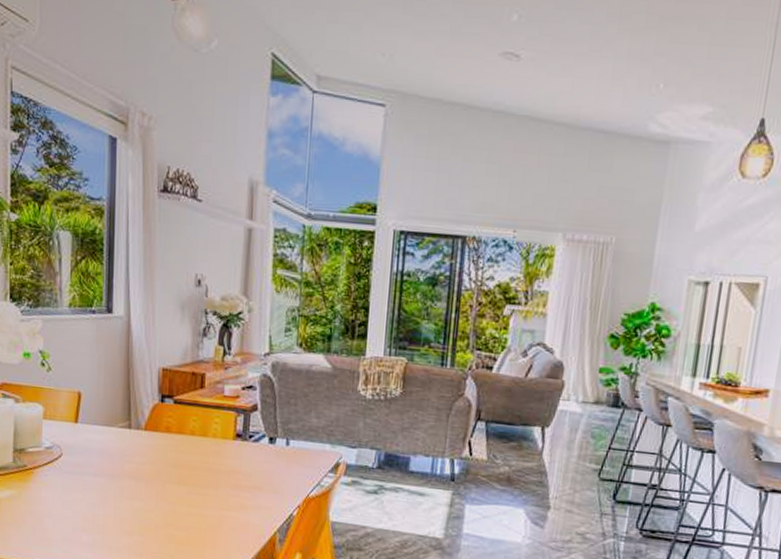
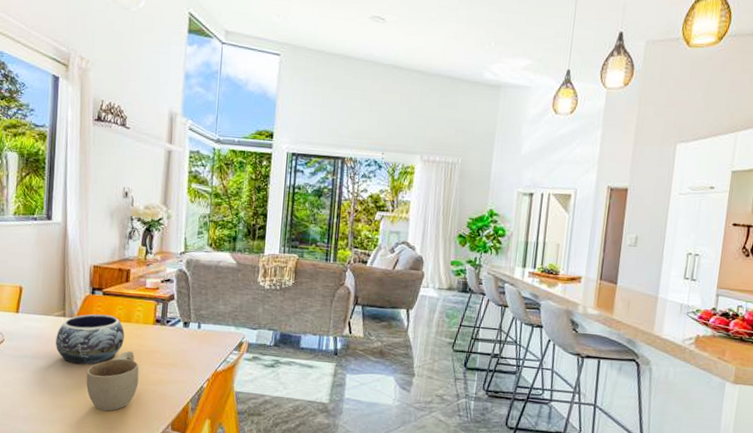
decorative bowl: none [121,425,200,486] -> present [56,314,124,365]
cup: none [156,470,218,540] -> present [86,350,139,412]

